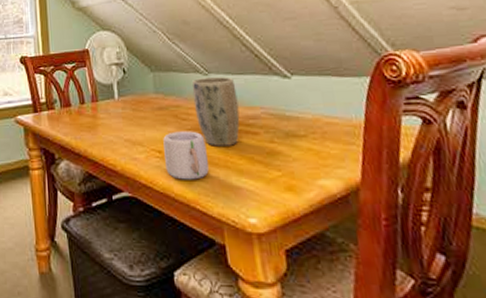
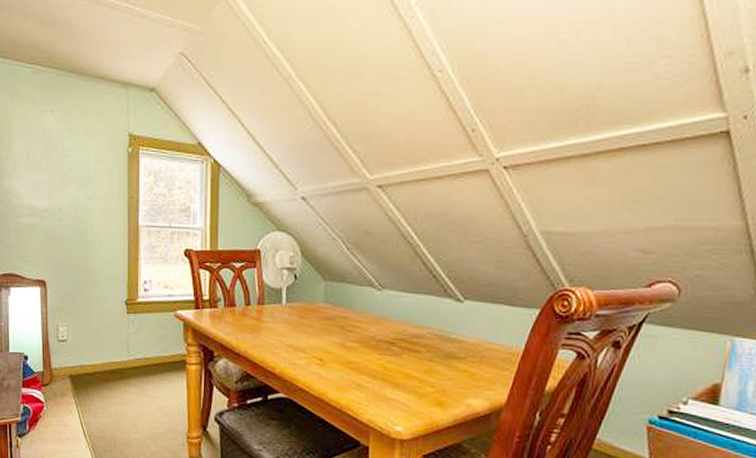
mug: present [163,131,209,180] -> none [324,342,367,388]
plant pot: present [192,77,240,146] -> none [362,292,408,361]

